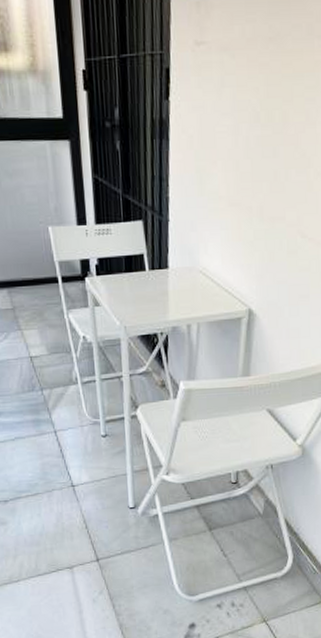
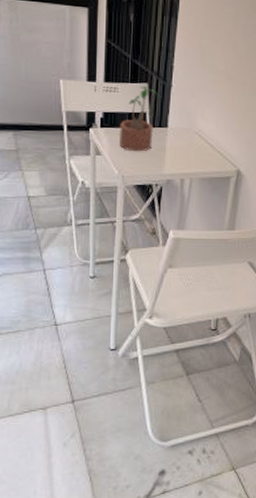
potted plant: none [116,223,159,299] -> present [118,85,162,152]

